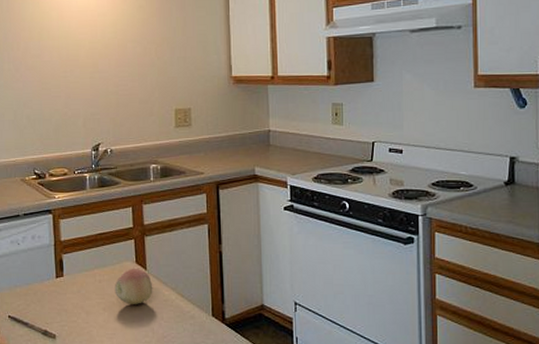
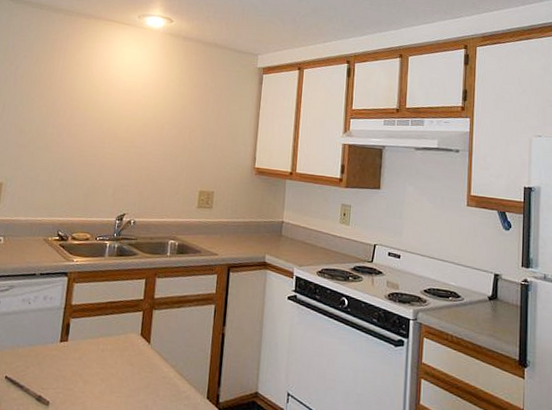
fruit: present [114,268,153,304] -> none [115,340,154,379]

